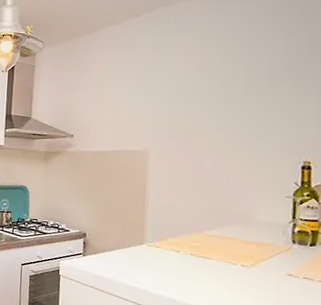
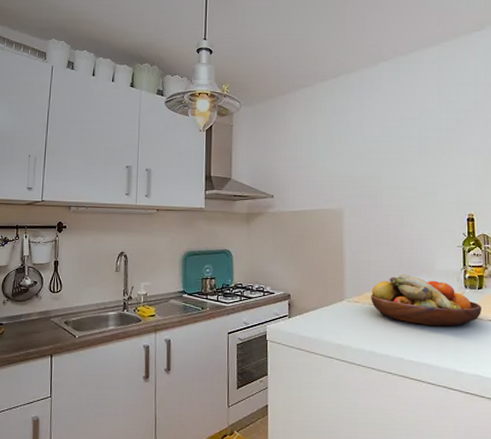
fruit bowl: none [175,222,313,284] -> present [371,274,481,326]

